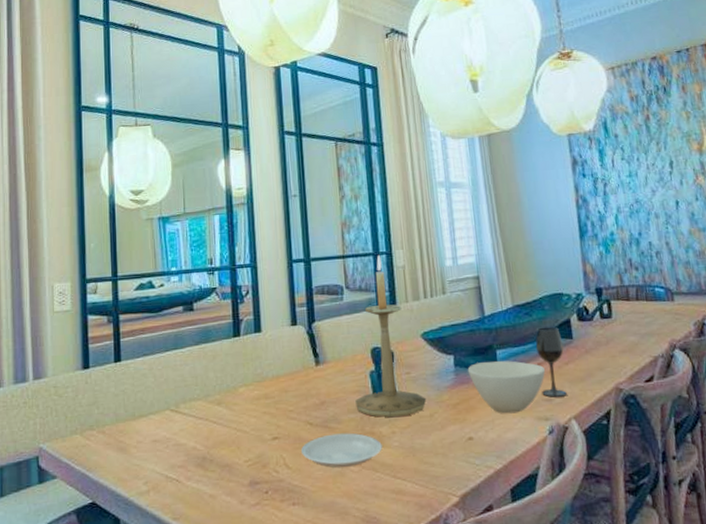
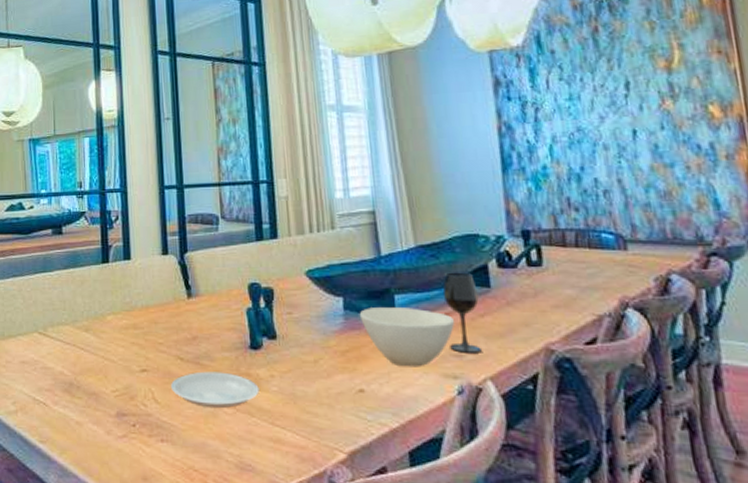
candlestick: present [355,255,427,418] -> none [230,184,311,360]

